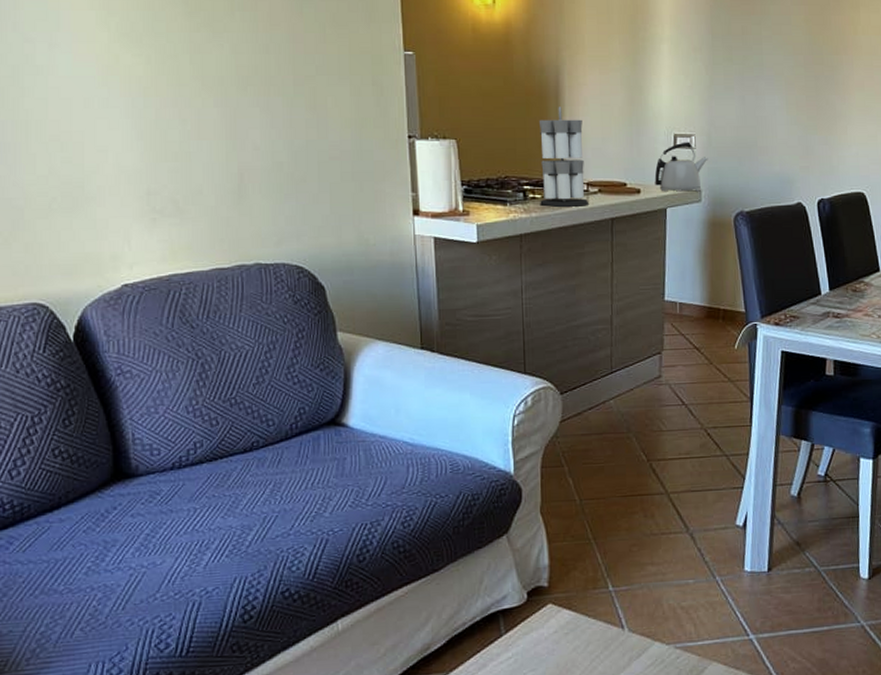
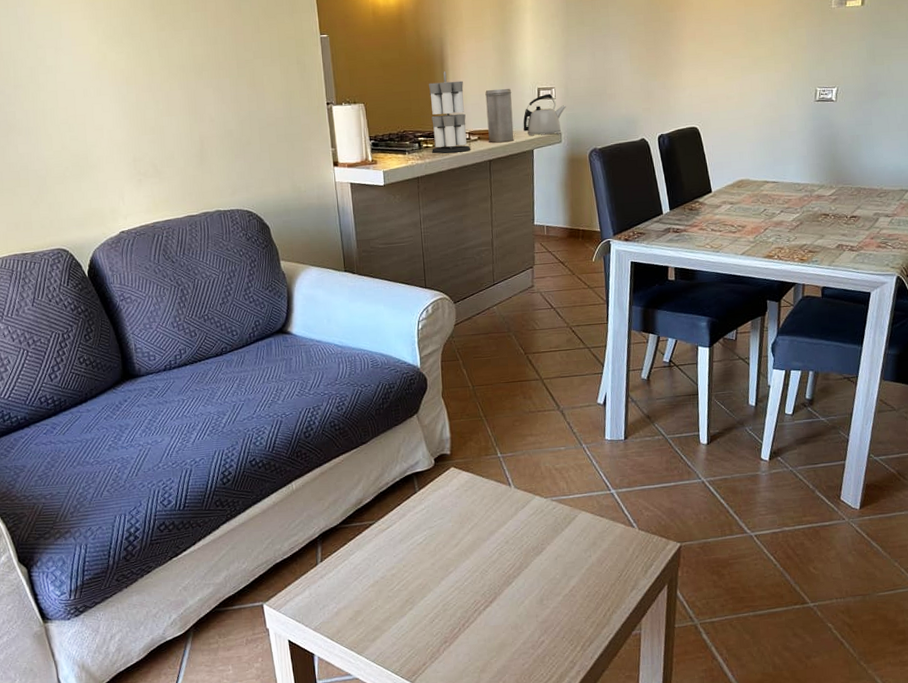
canister: none [609,133,643,198] -> present [485,89,514,144]

